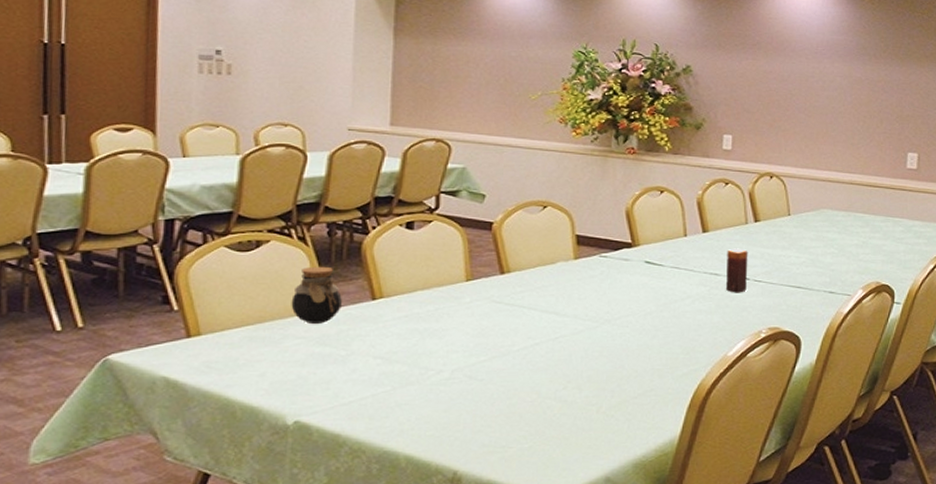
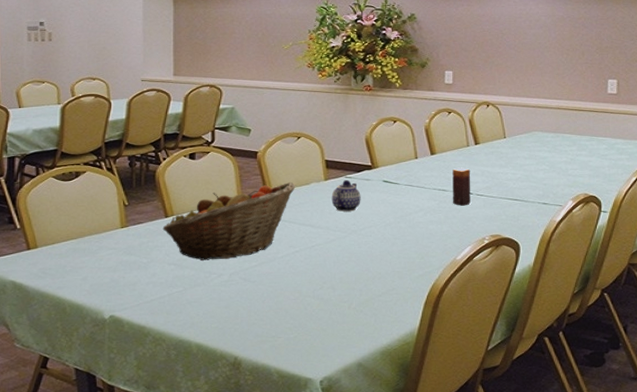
jar: present [291,266,342,324] -> none [104,191,142,237]
fruit basket: none [367,261,539,353] -> present [162,182,296,260]
teapot: none [581,259,618,297] -> present [331,179,361,212]

